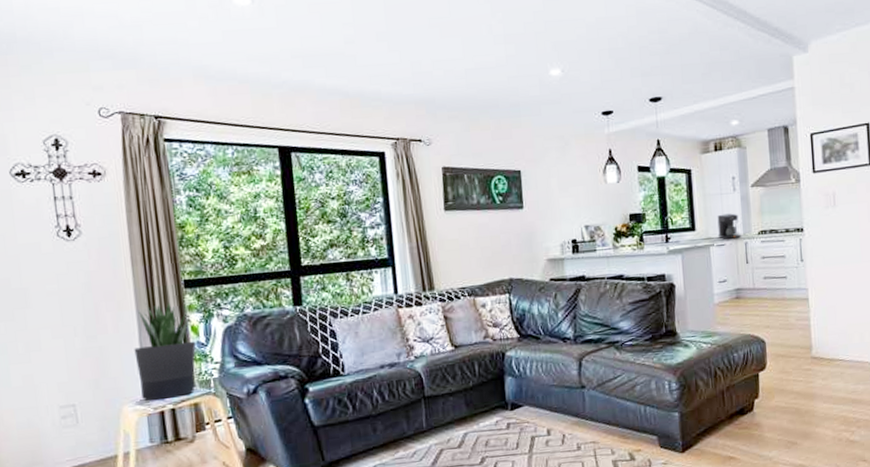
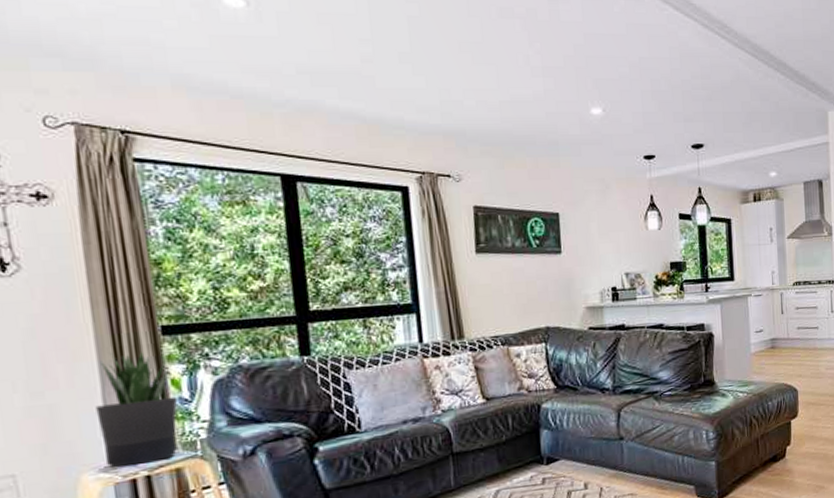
coffee maker: present [717,213,741,239] -> none [755,264,777,290]

